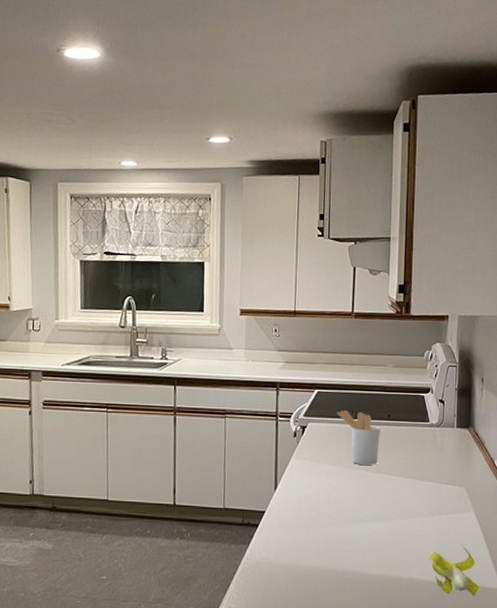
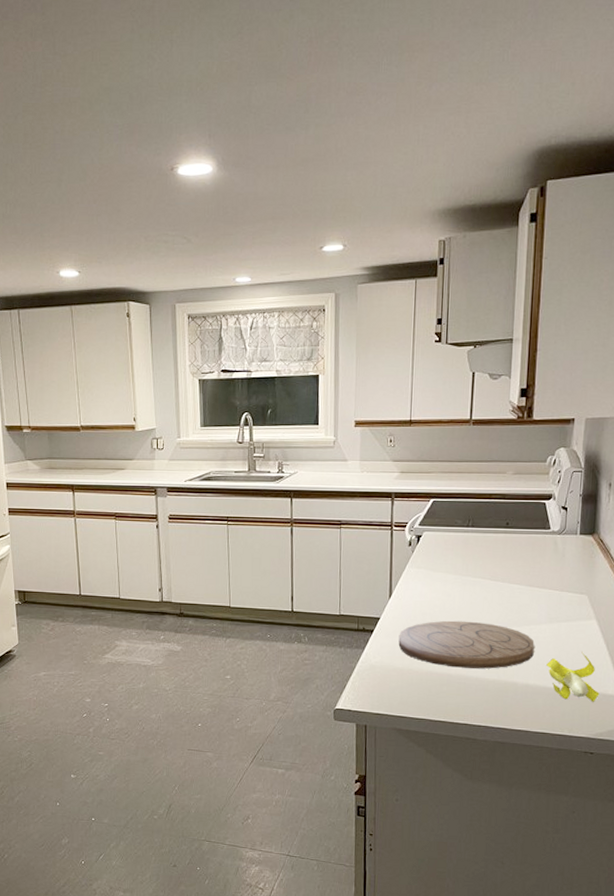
cutting board: none [284,514,417,564] -> present [398,620,535,669]
utensil holder: present [336,409,380,465] -> none [453,518,498,573]

